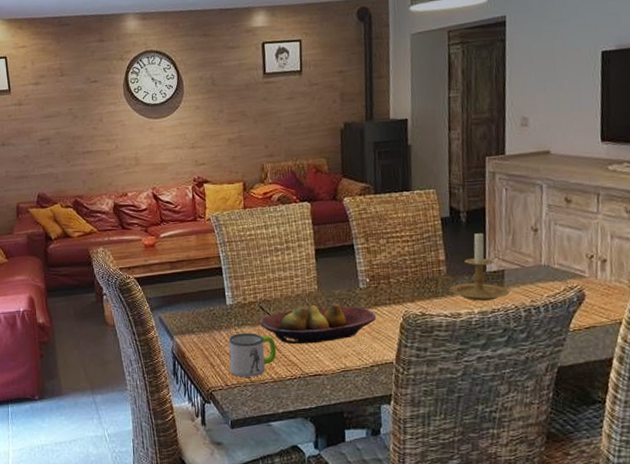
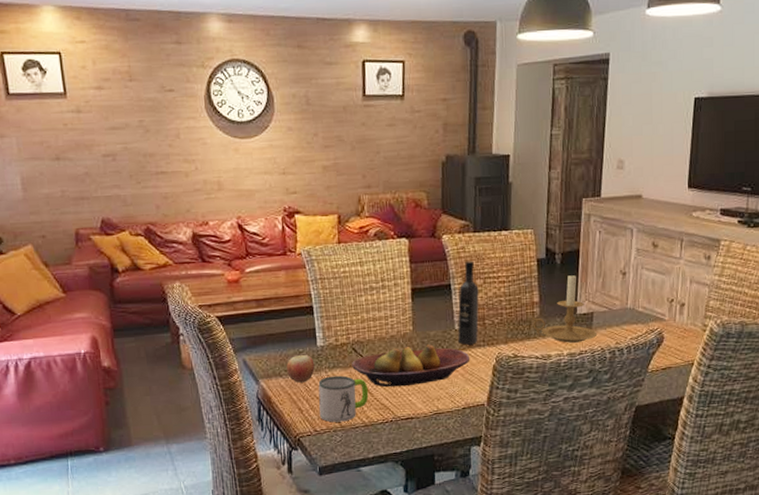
apple: none [199,313,225,339] -> present [287,355,315,383]
wine bottle: none [362,221,384,303] -> present [458,261,479,345]

